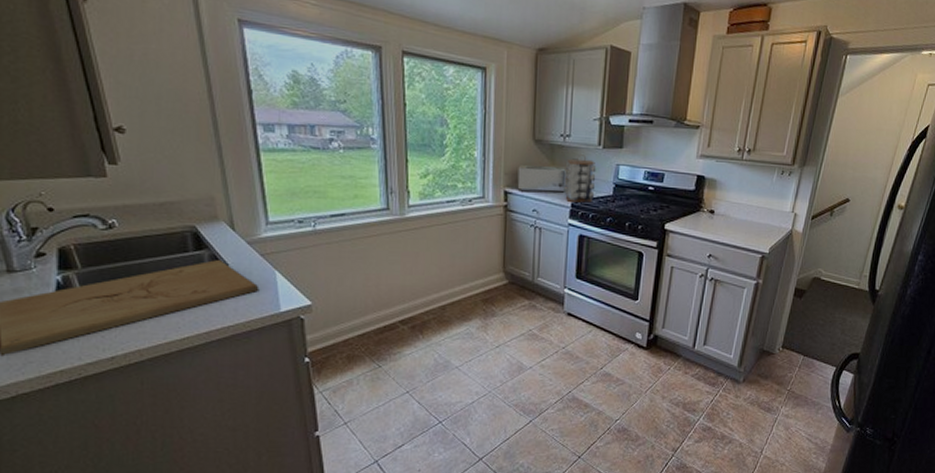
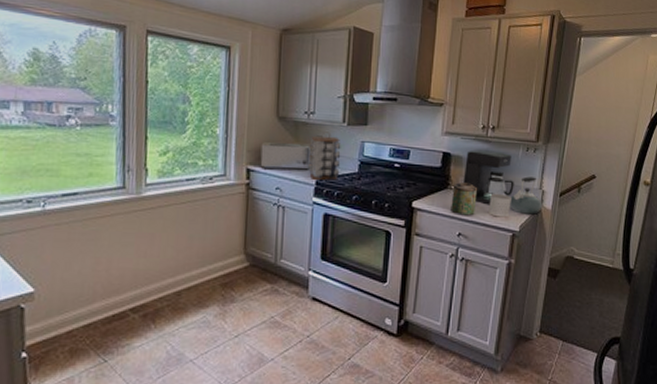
canister: none [702,205,729,238] -> present [451,182,477,216]
coffee maker: none [716,173,768,228] -> present [463,150,515,205]
mug: none [740,216,764,240] -> present [489,193,513,218]
kettle: none [761,200,794,237] -> present [510,176,543,215]

